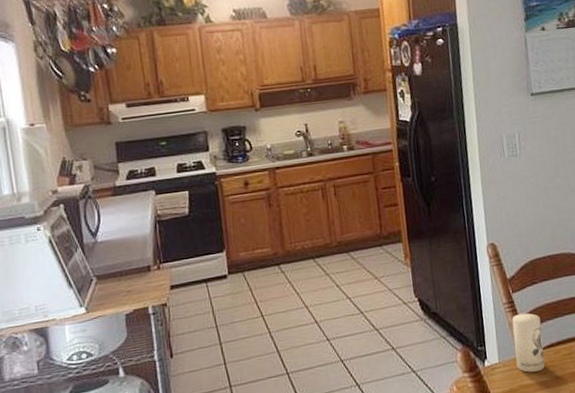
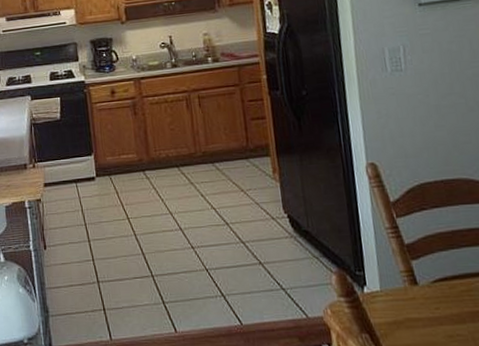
candle: present [512,313,545,373] -> none [396,240,437,305]

